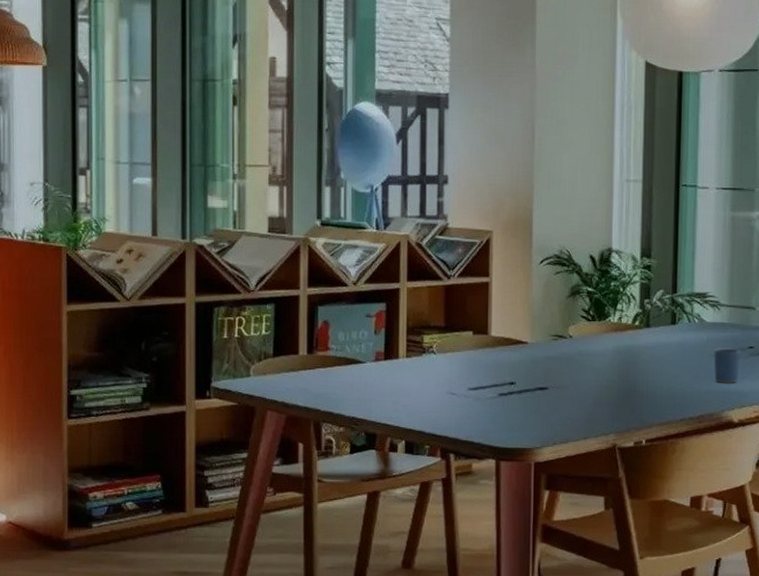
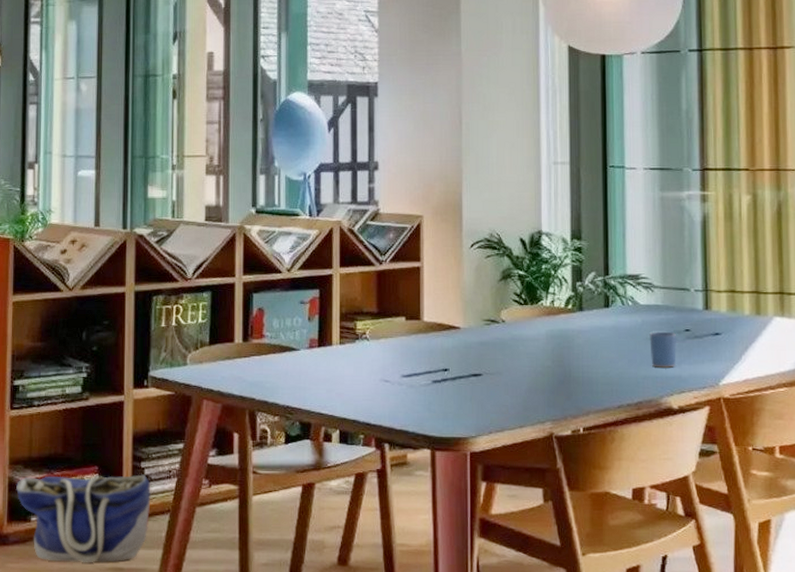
tote bag: none [76,482,215,567] -> present [16,474,151,563]

